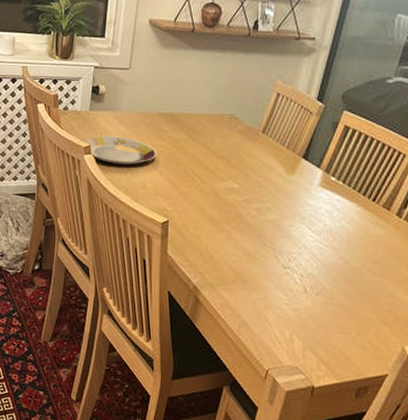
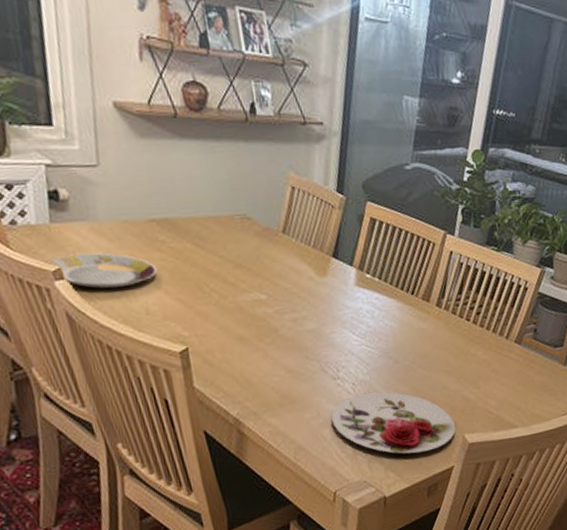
plate: none [276,286,397,354] -> present [331,391,456,454]

